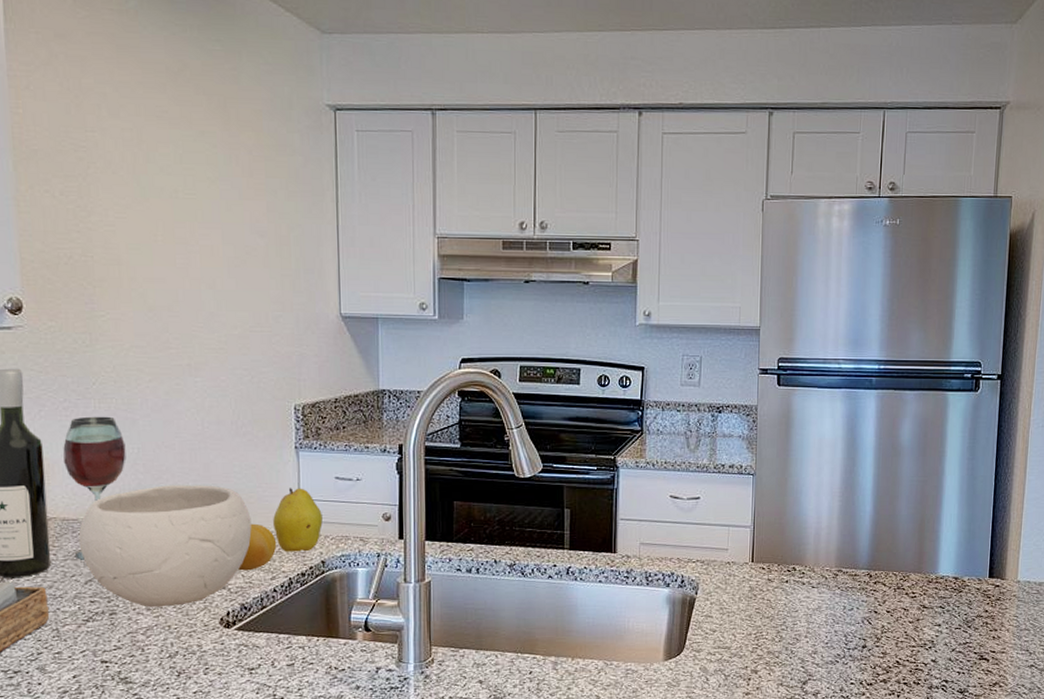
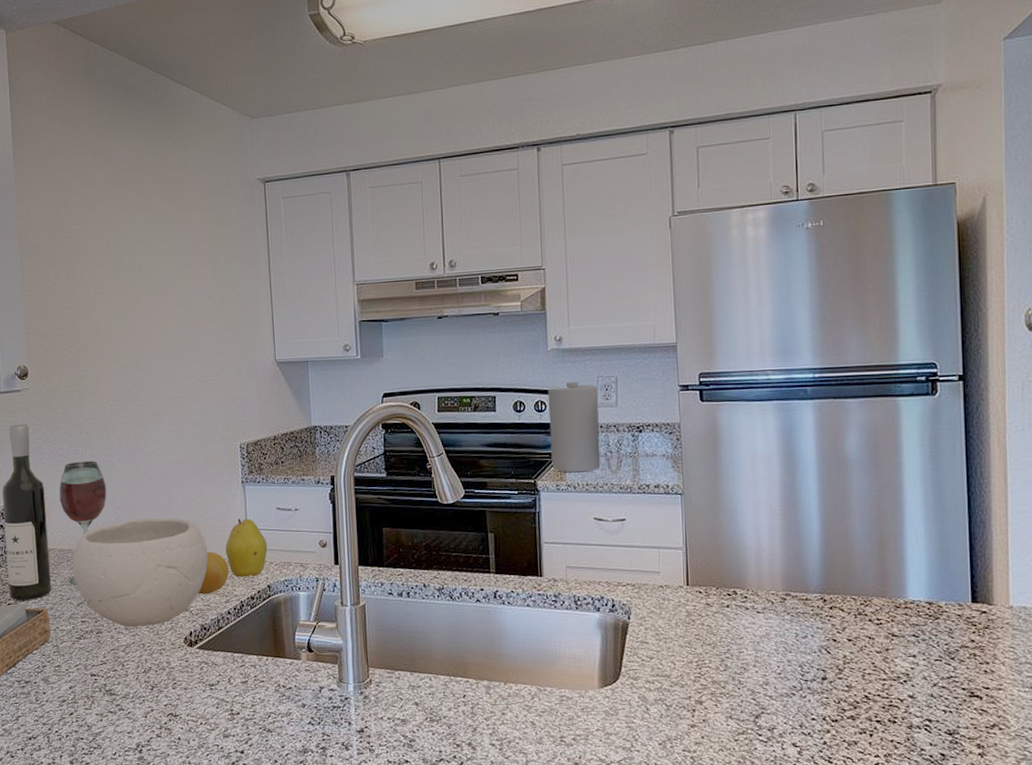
paper towel holder: none [632,359,683,450] -> present [547,382,601,473]

